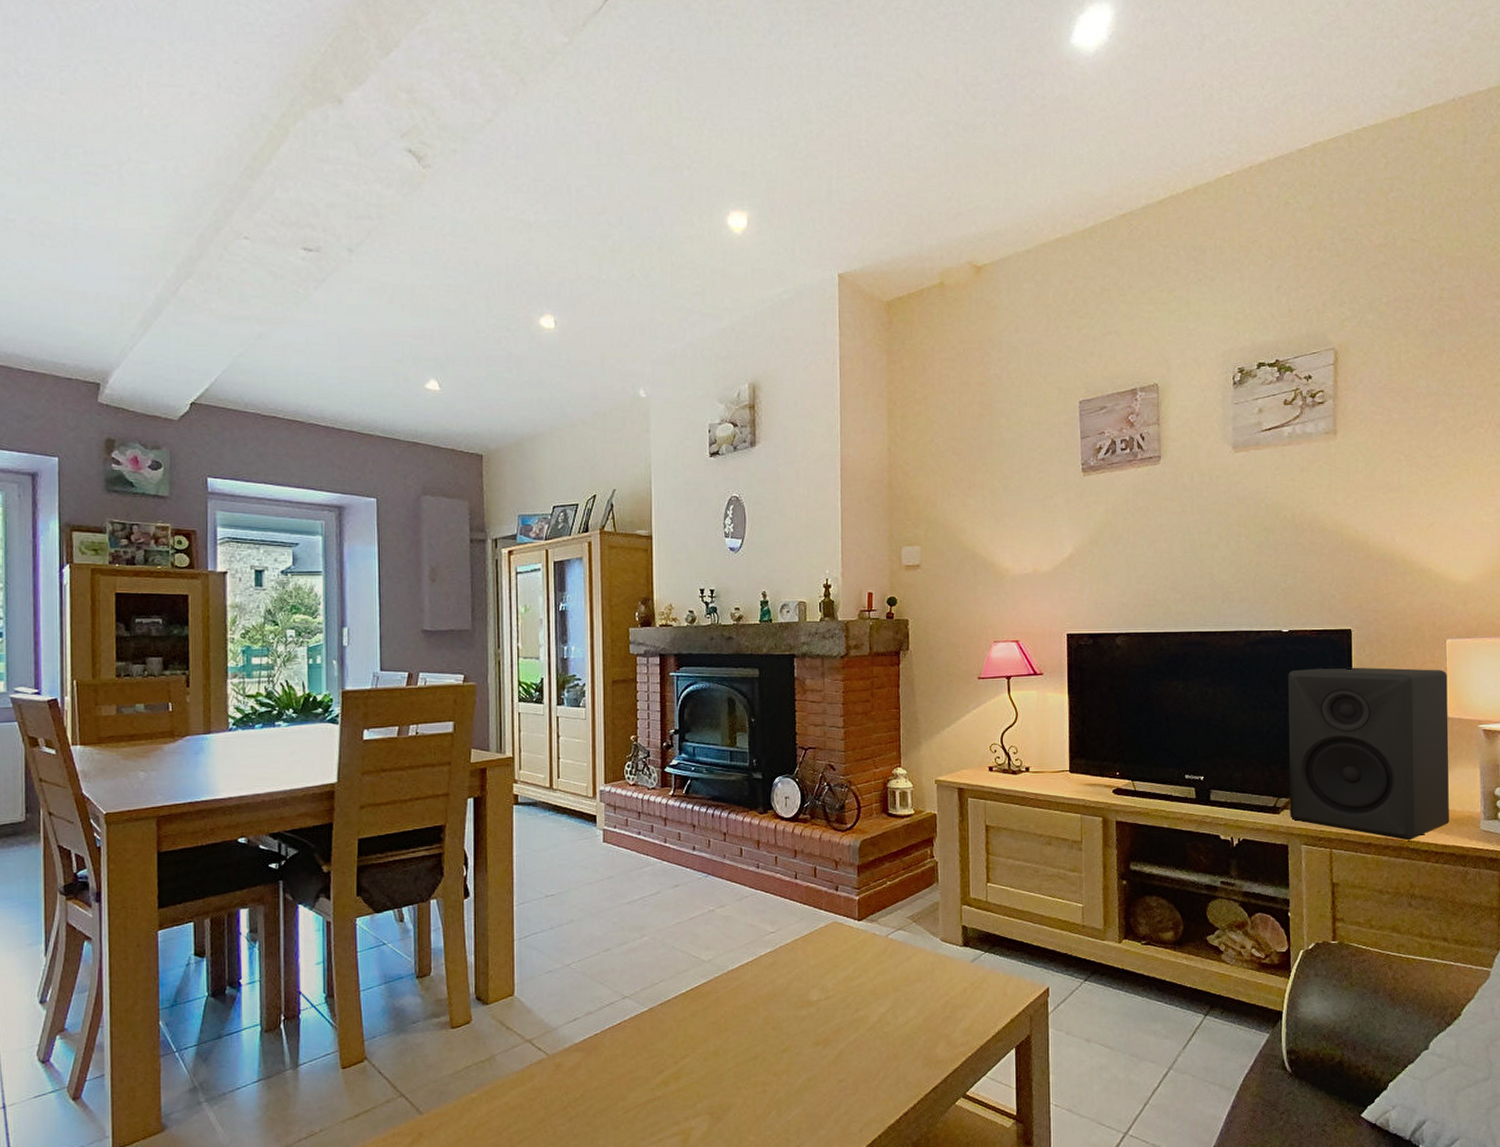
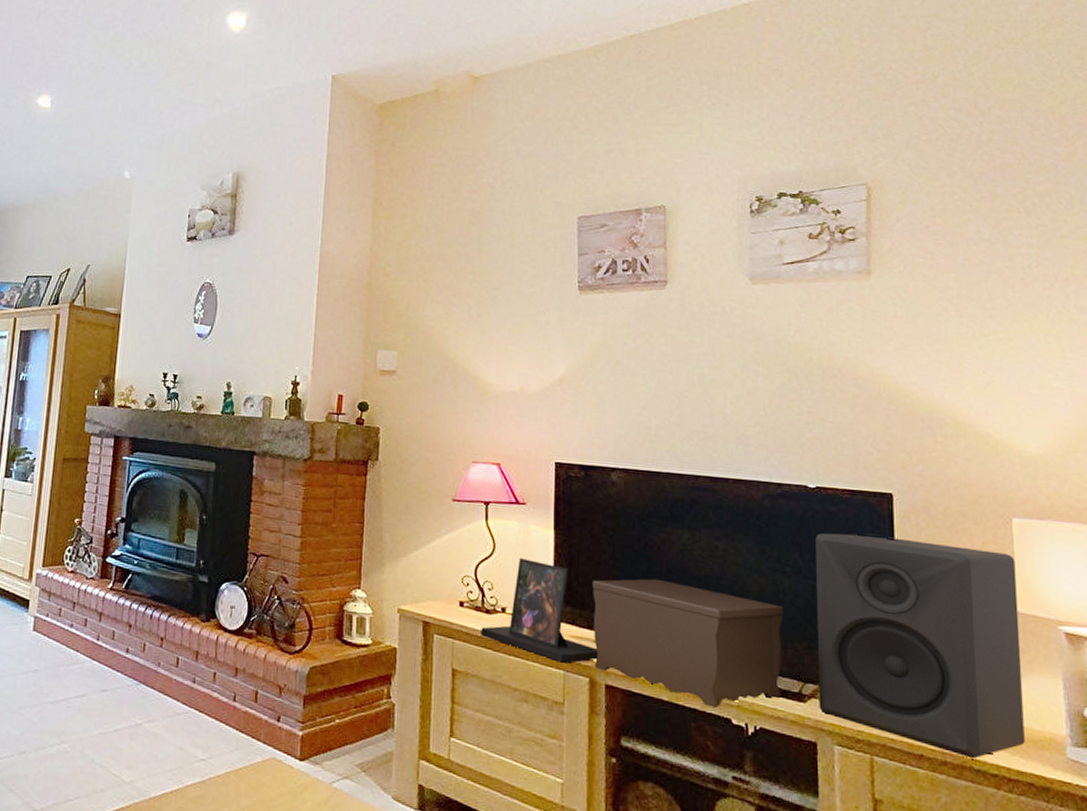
photo frame: none [1009,722,1109,808] -> present [481,557,598,663]
decorative box: none [1103,726,1262,829] -> present [593,578,784,709]

